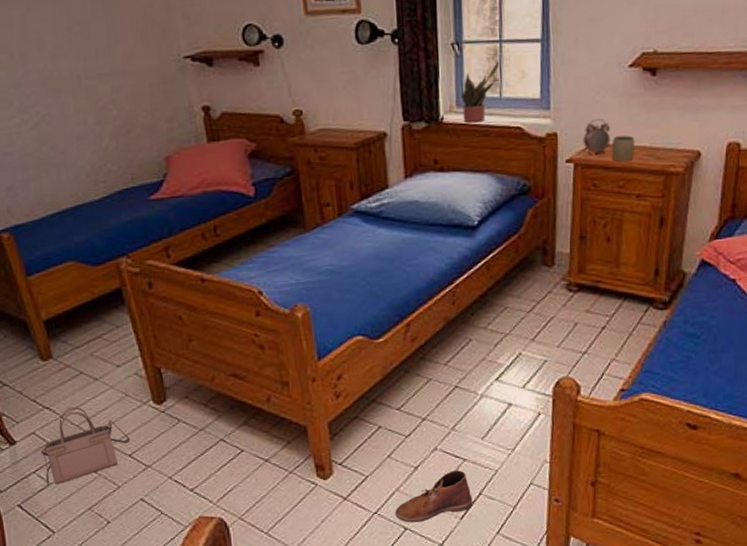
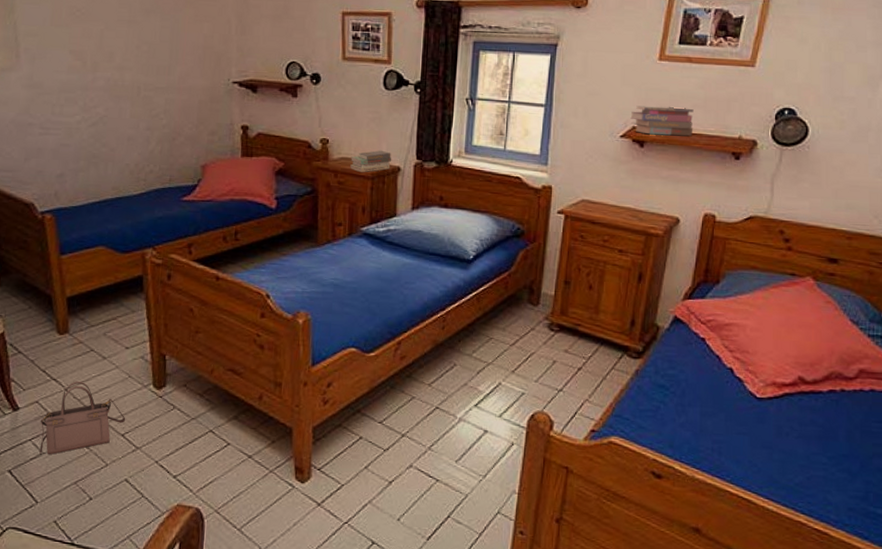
books: none [329,115,376,144] -> present [350,150,391,173]
boot: present [395,470,473,523] -> none [365,490,441,538]
potted plant: present [461,61,499,123] -> none [469,119,507,169]
alarm clock: present [582,119,611,154] -> none [574,179,600,209]
mug: present [611,135,636,163] -> none [598,196,621,220]
books: none [639,23,711,60] -> present [630,106,694,137]

